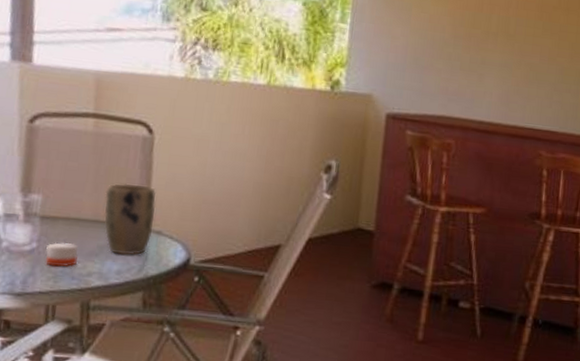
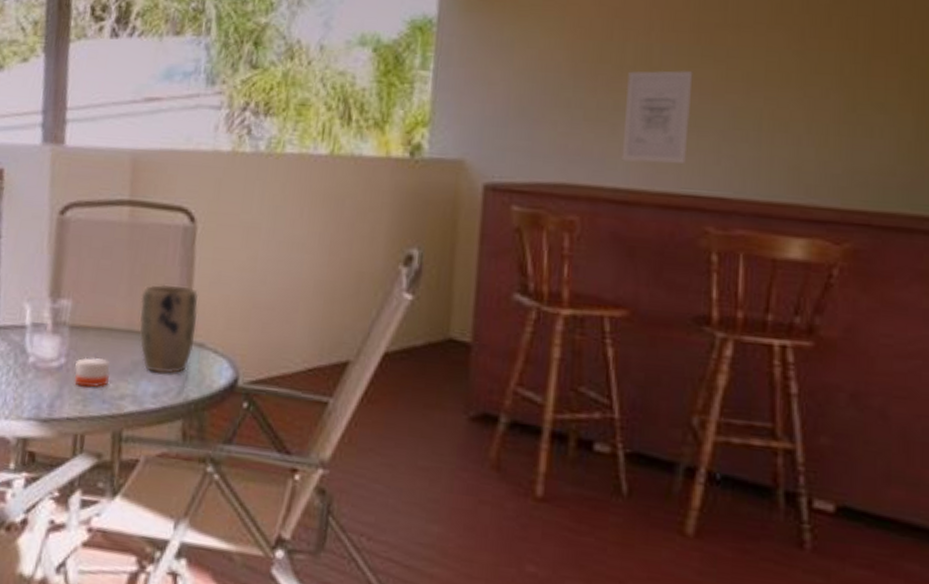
wall art: none [485,36,537,106] -> present [621,70,693,164]

